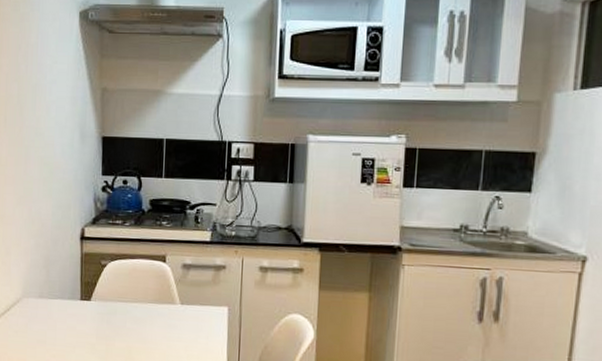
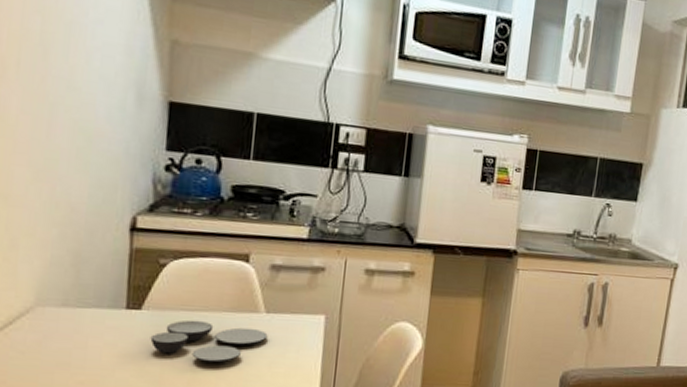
bowl set: none [98,309,183,345] -> present [150,320,268,363]

